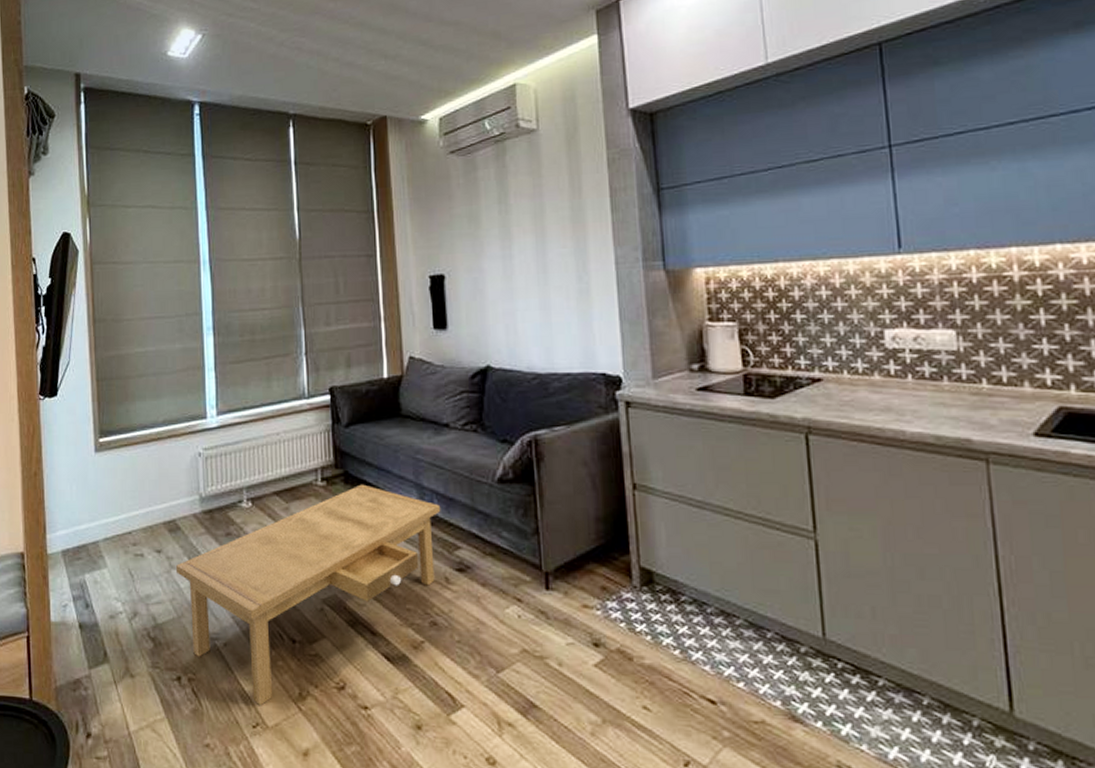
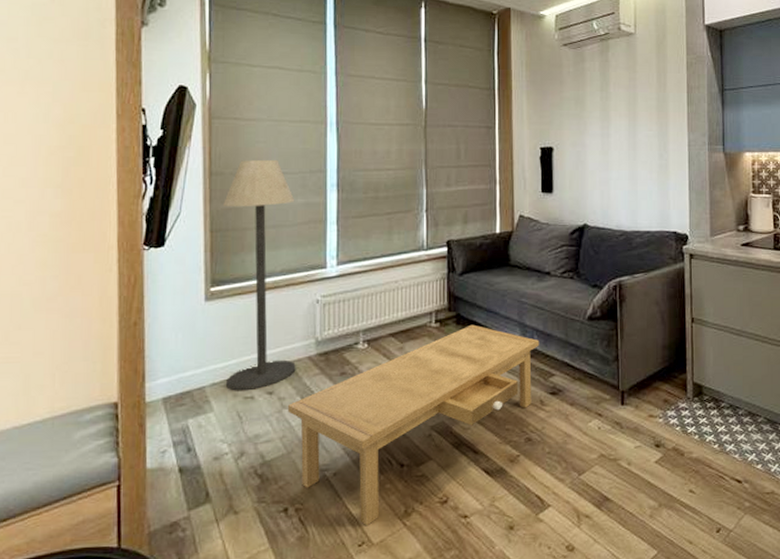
floor lamp: none [106,303,182,548] -> present [222,159,296,391]

